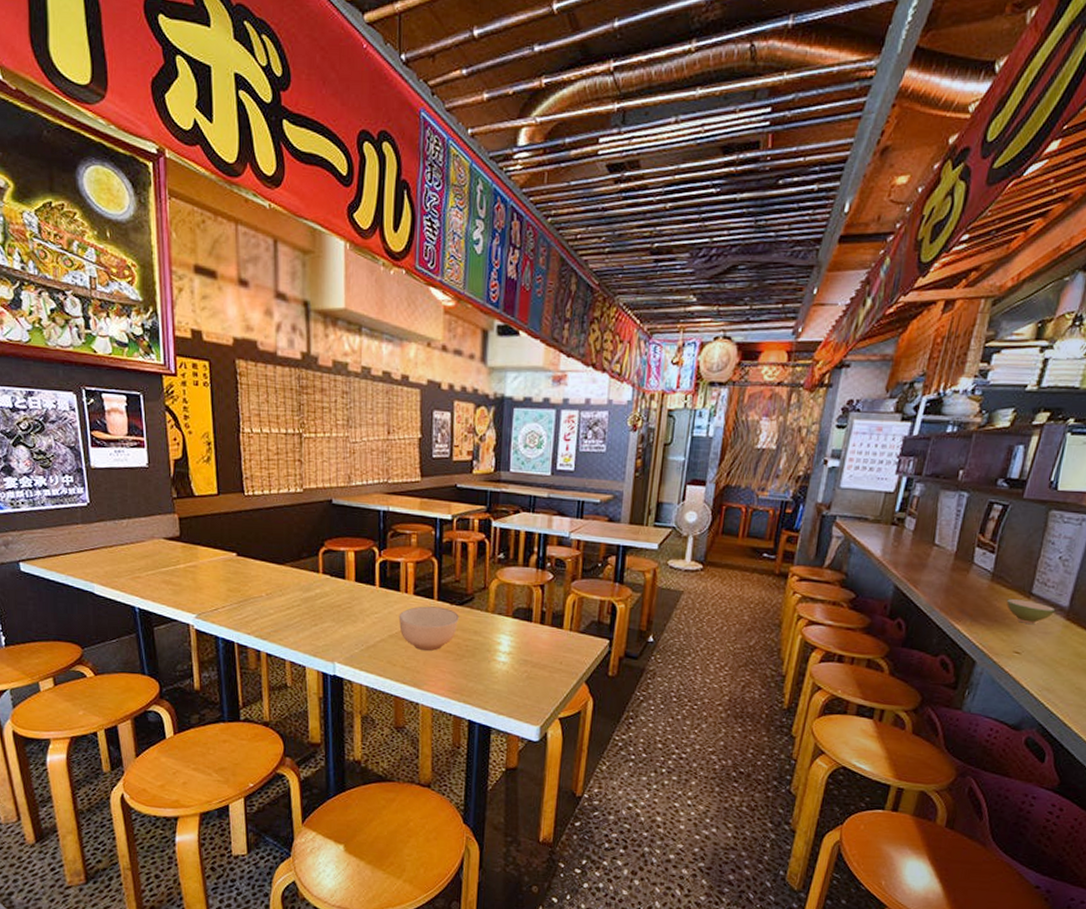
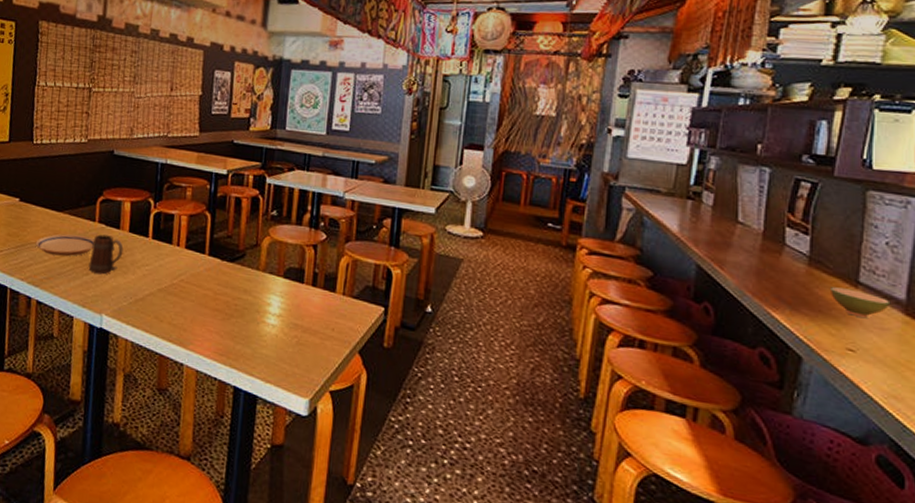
plate: none [258,586,321,609] -> present [35,234,95,257]
beer mug: none [316,585,351,624] -> present [88,234,124,274]
bowl: present [398,606,459,651] -> none [168,260,230,308]

